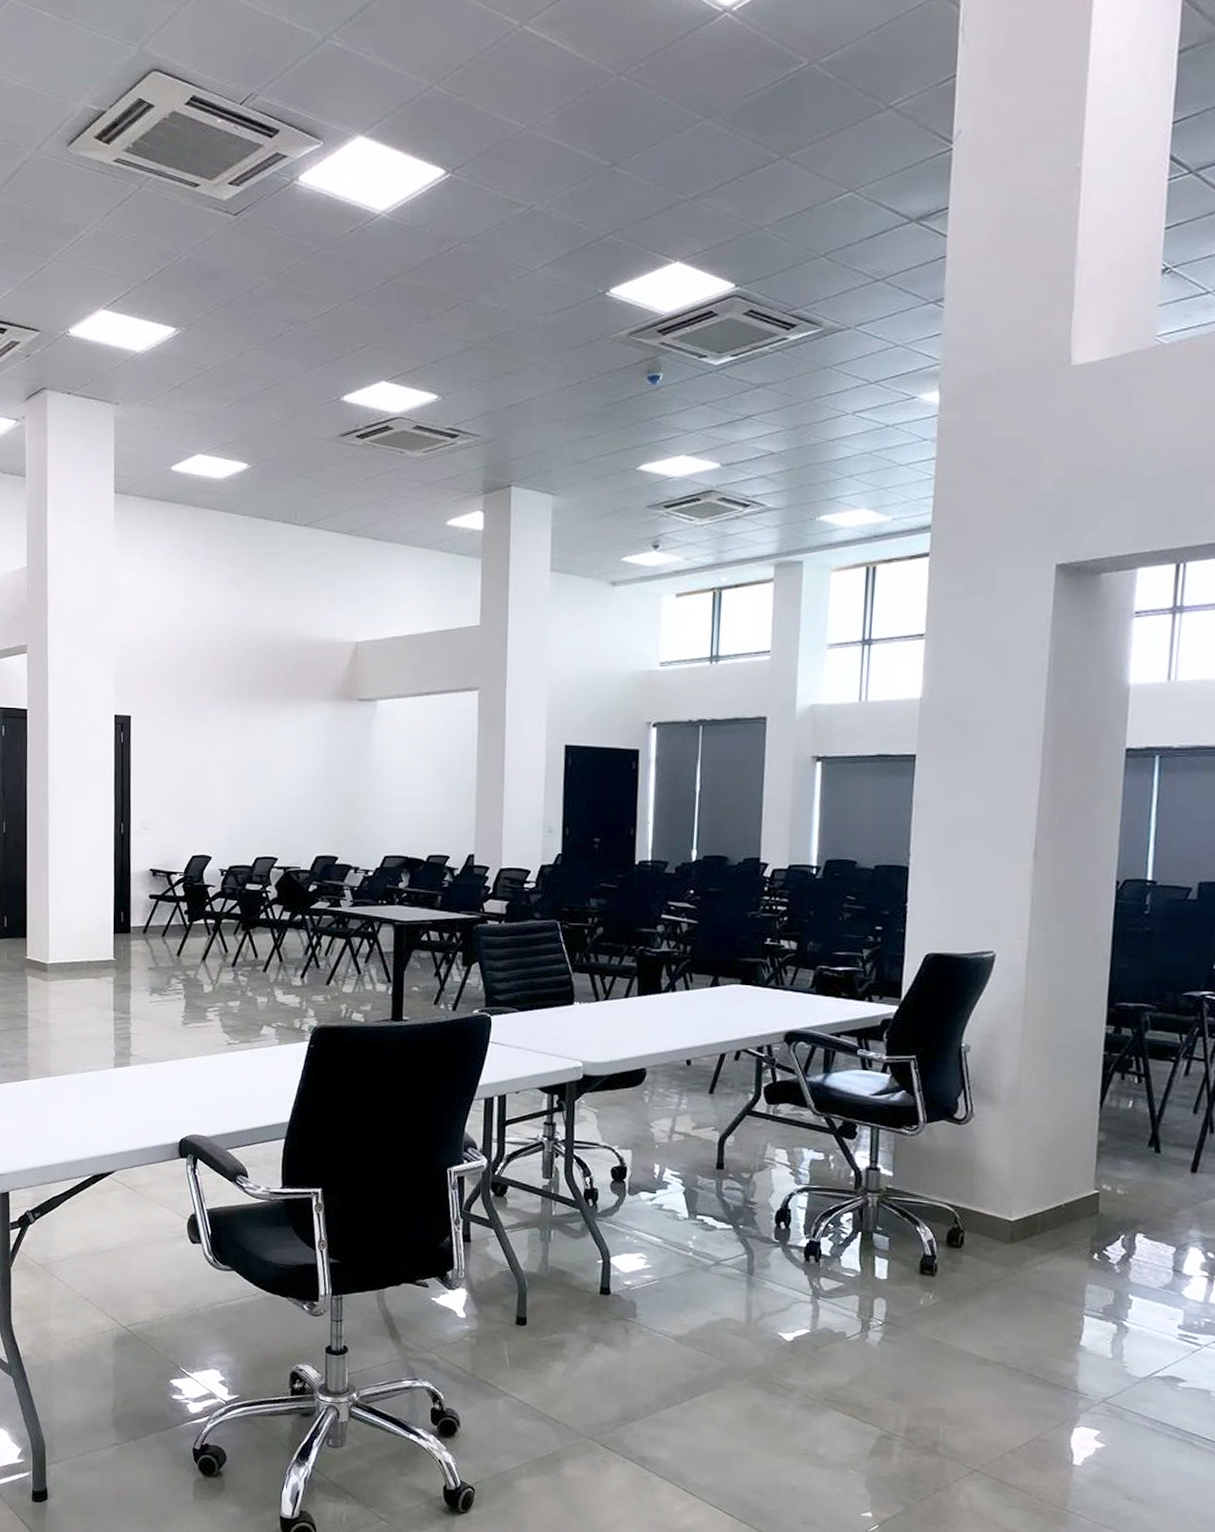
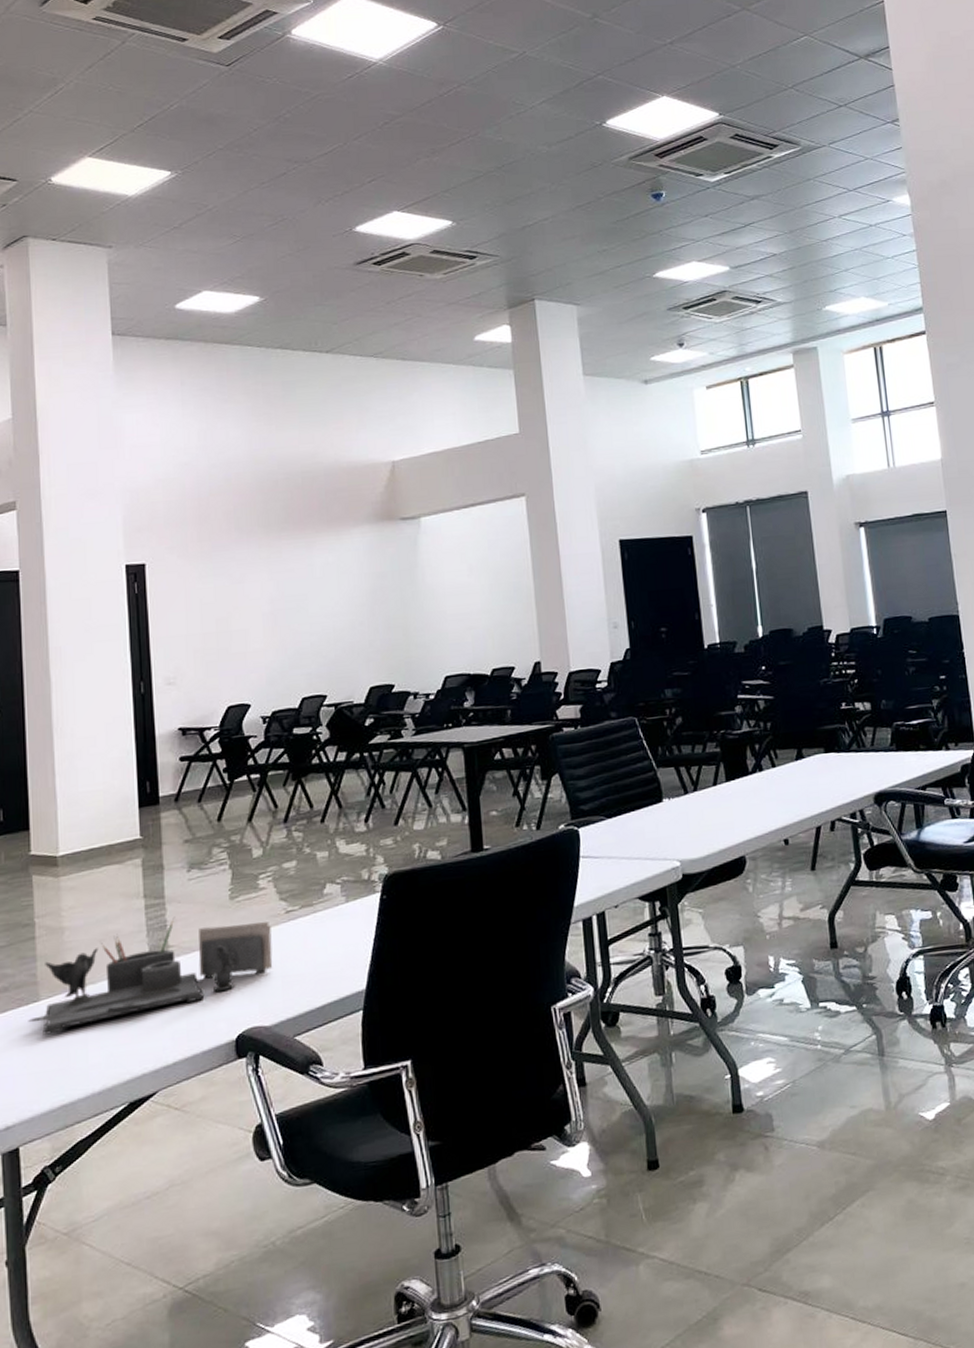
desk organizer: none [19,1031,215,1109] -> present [28,916,273,1035]

